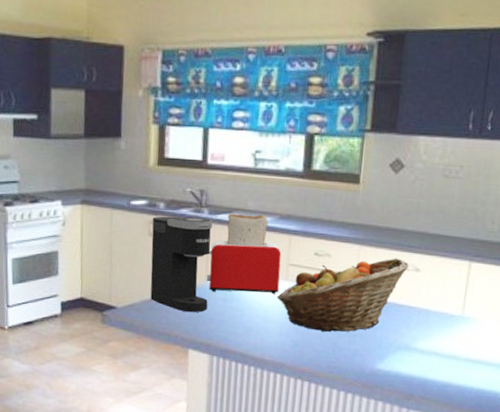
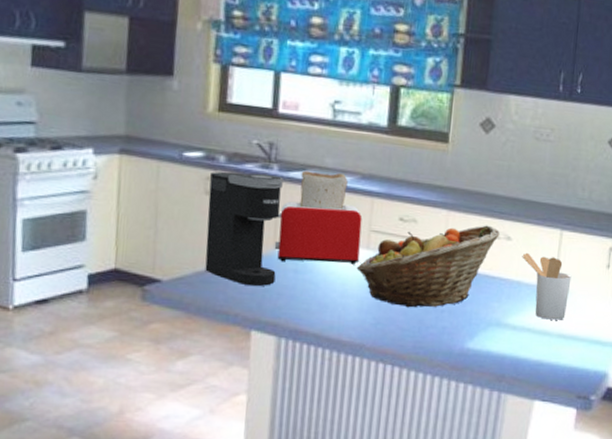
utensil holder: none [430,283,480,346] -> present [522,252,572,320]

